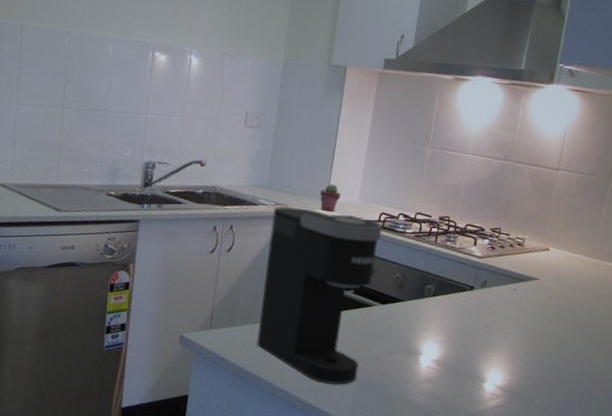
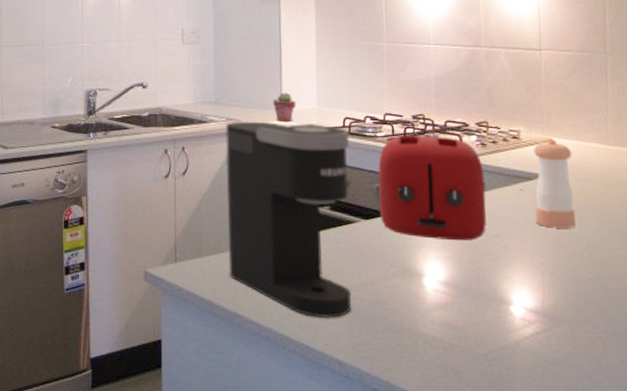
toaster: none [395,234,489,328] -> present [378,135,487,241]
pepper shaker: none [519,248,562,324] -> present [533,139,576,229]

